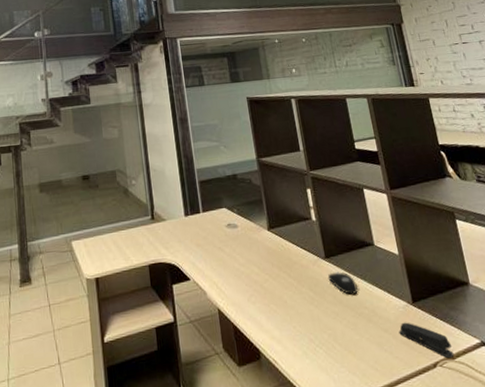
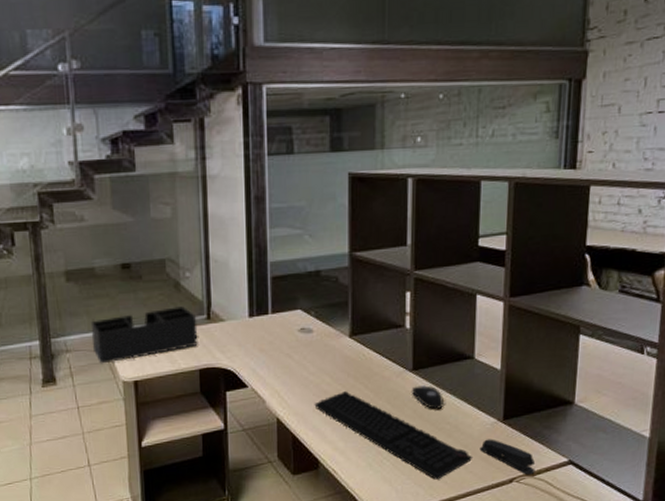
desk organizer: none [59,208,146,264] -> present [90,305,198,364]
keyboard: none [248,280,396,367] -> present [314,391,474,480]

